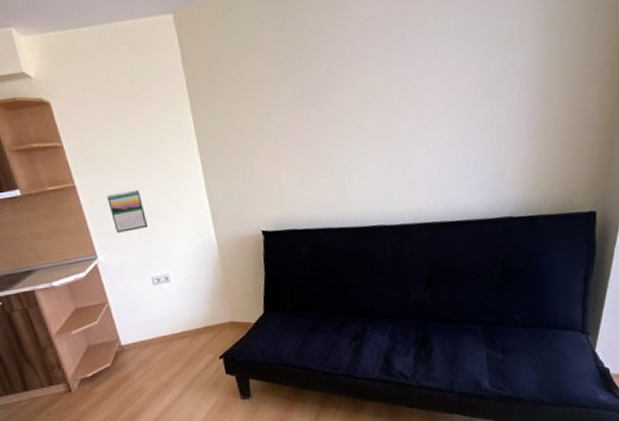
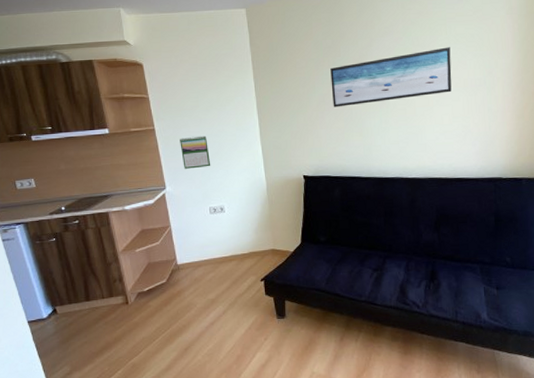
wall art: none [289,44,450,141] -> present [330,47,452,108]

